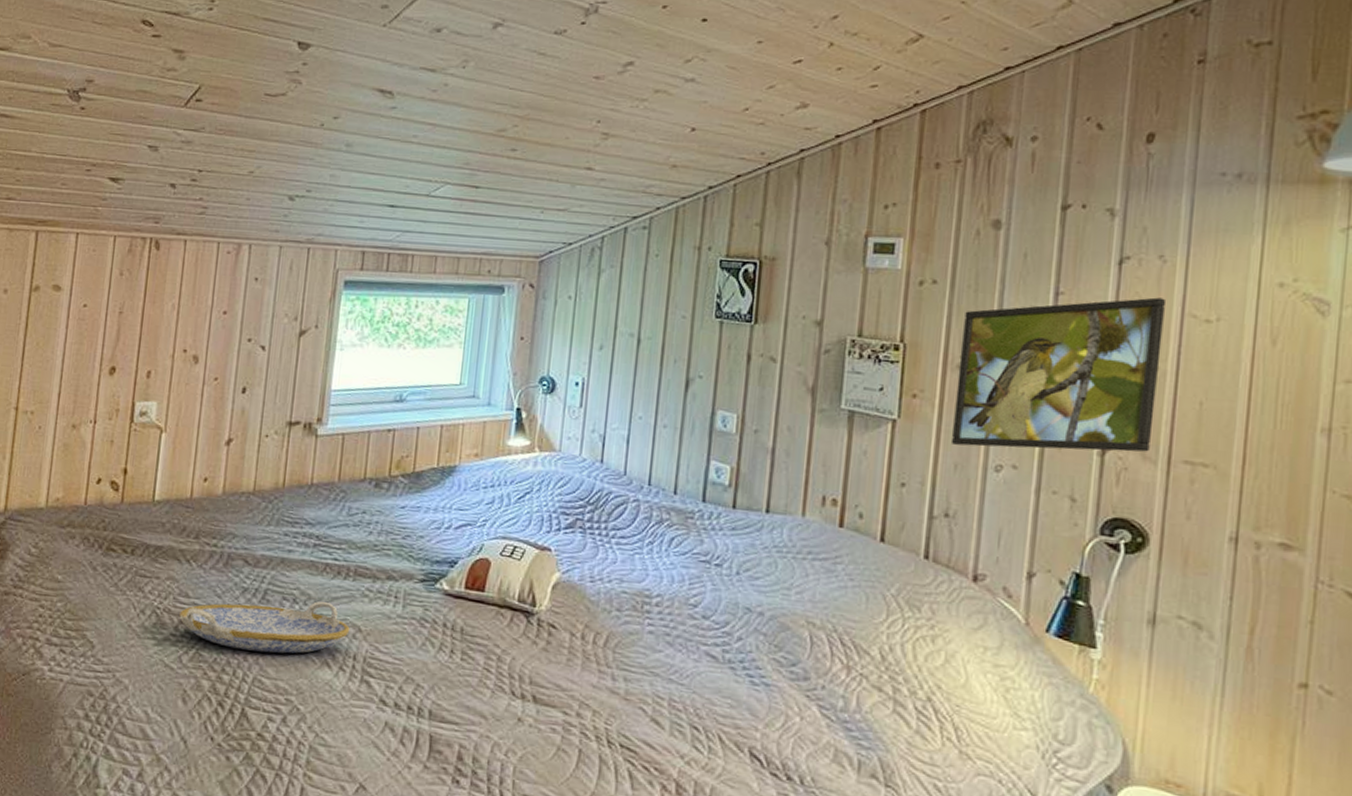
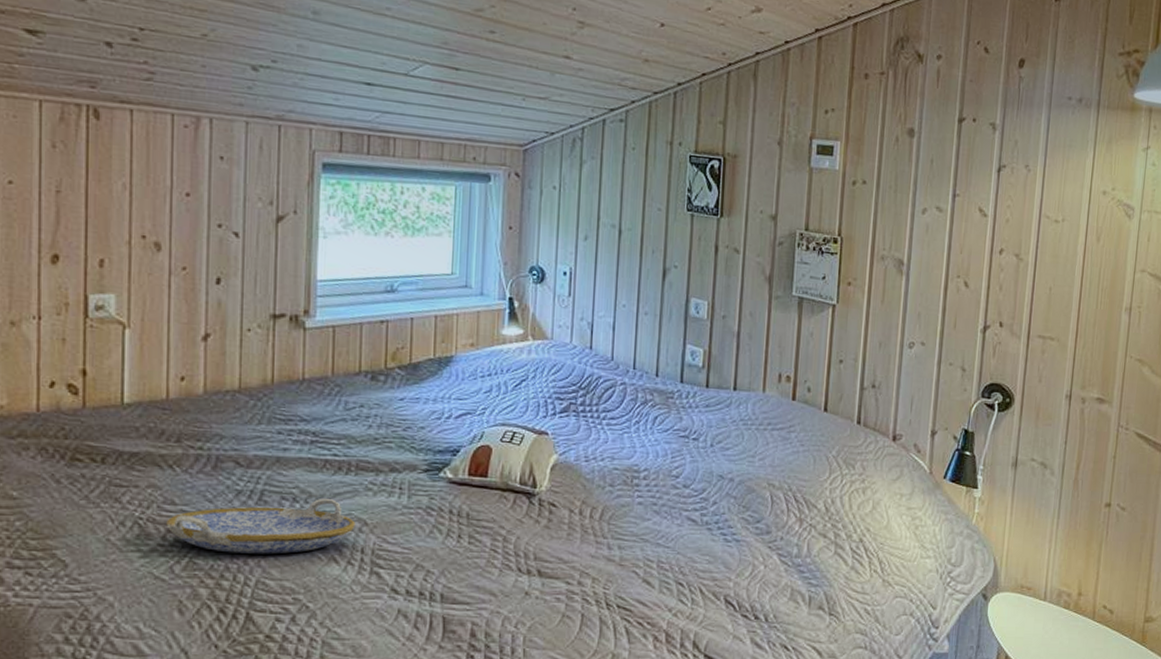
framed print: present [950,297,1165,452] -> none [876,200,1029,329]

